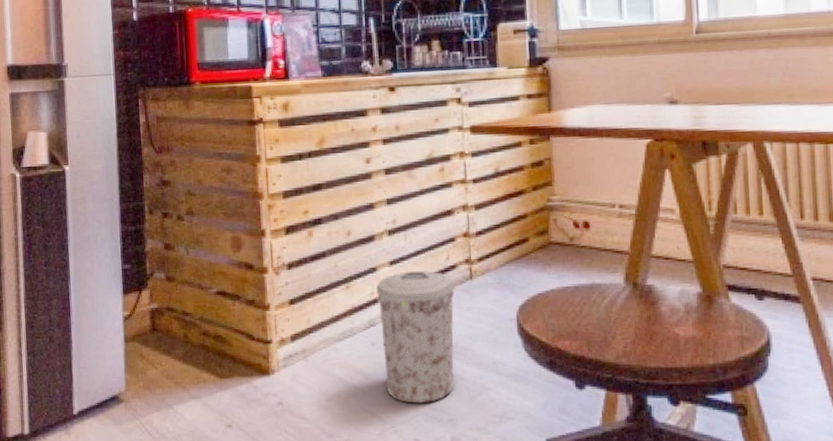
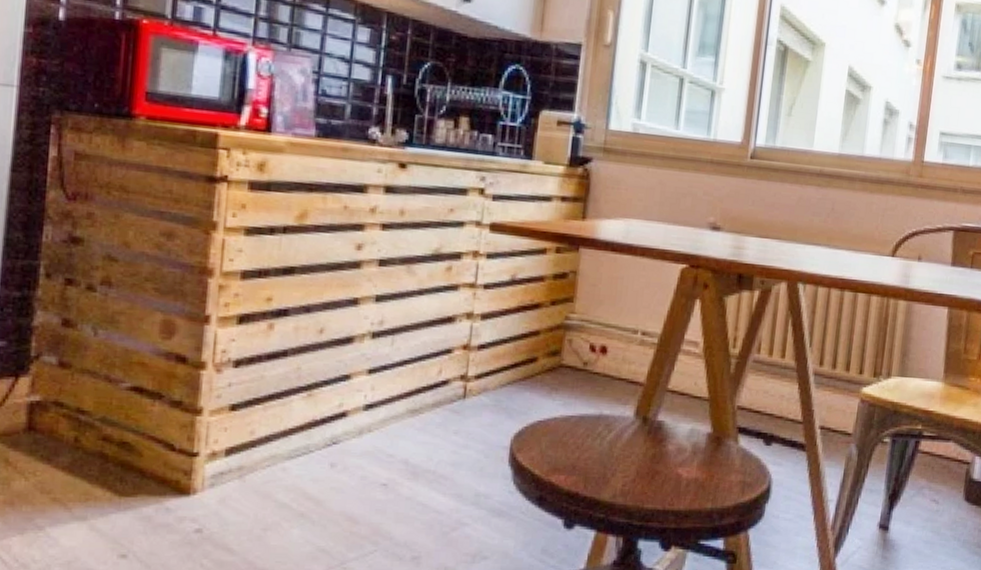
trash can: present [376,271,455,404] -> none [340,383,444,538]

